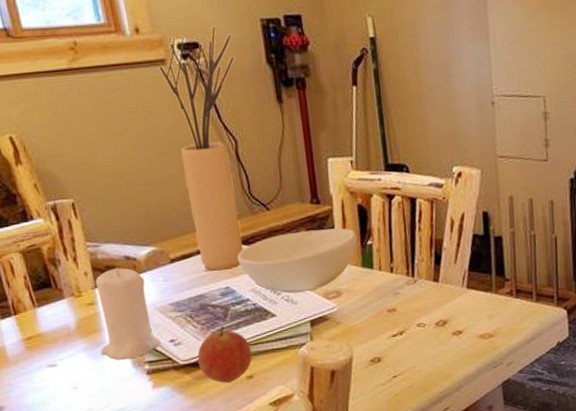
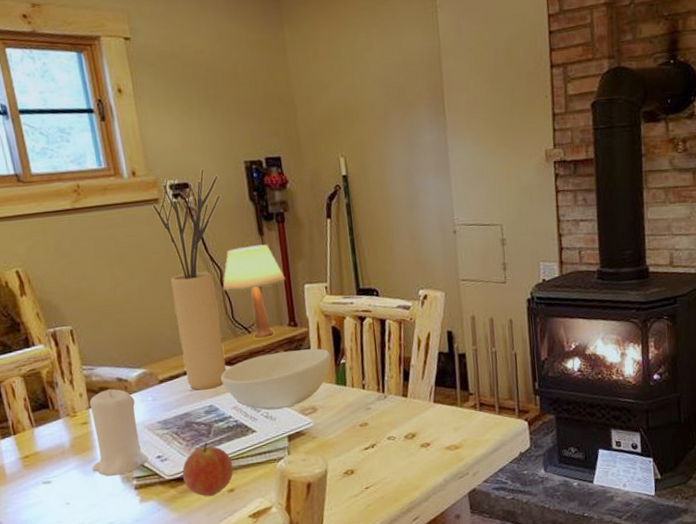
table lamp: none [238,112,308,216] -> present [222,244,286,338]

